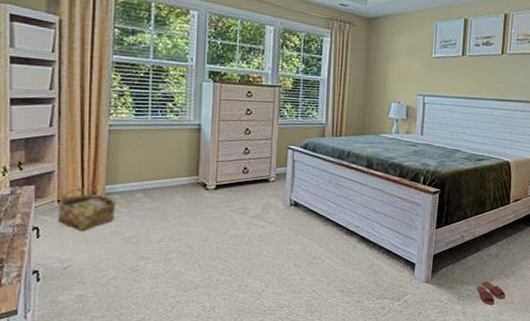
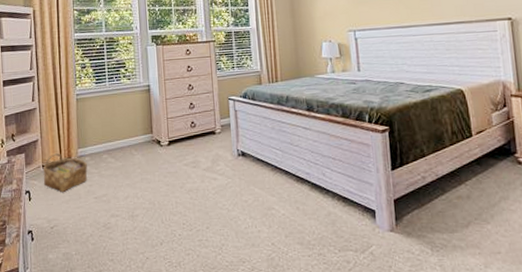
slippers: present [477,281,505,305] -> none [452,228,489,256]

